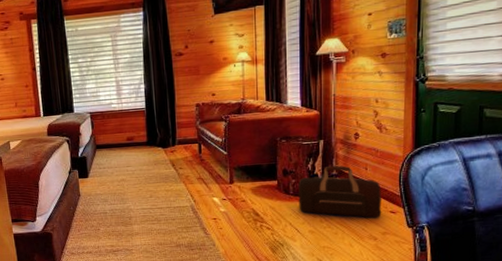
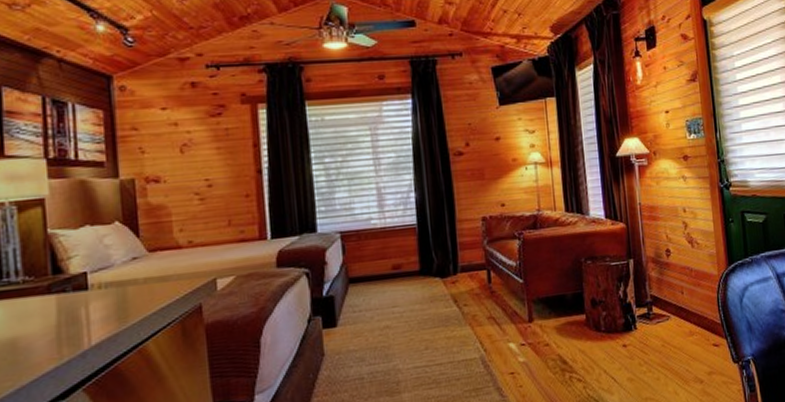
duffel bag: present [298,165,382,218] -> none [610,290,705,356]

